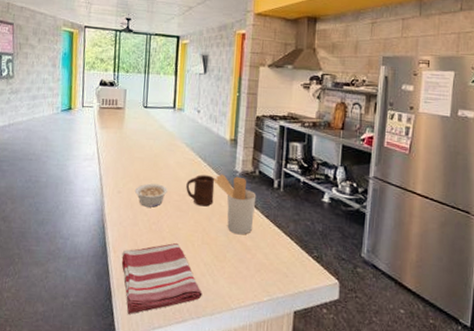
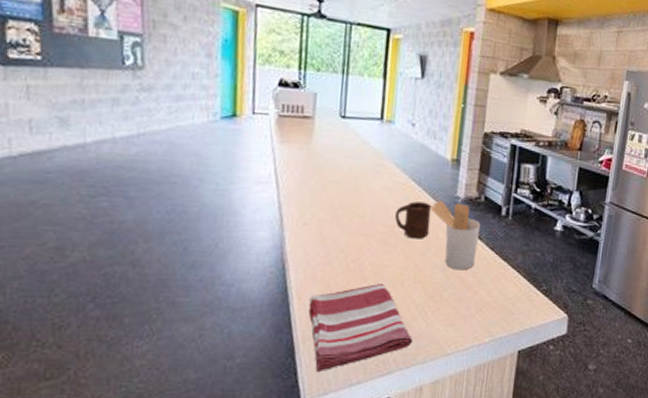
legume: present [135,183,168,207] -> none [328,212,371,242]

